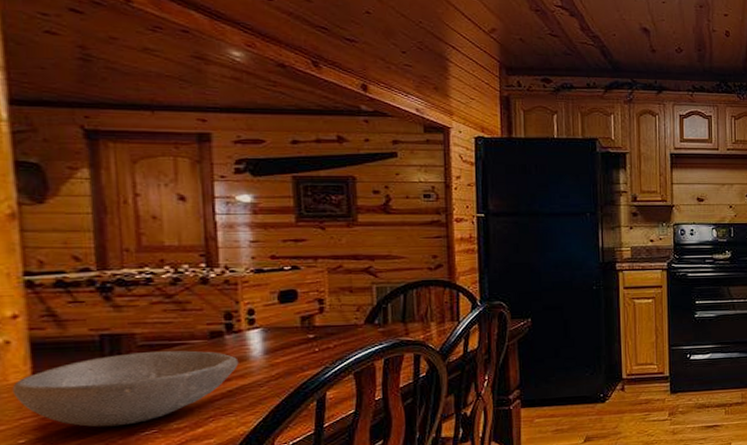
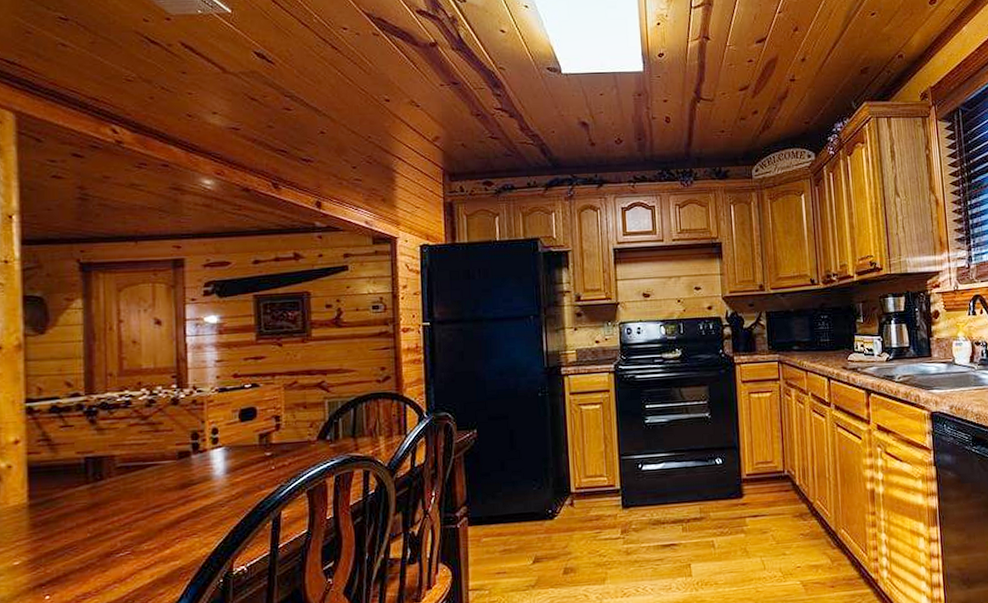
bowl: present [12,350,239,427] -> none [11,471,203,549]

